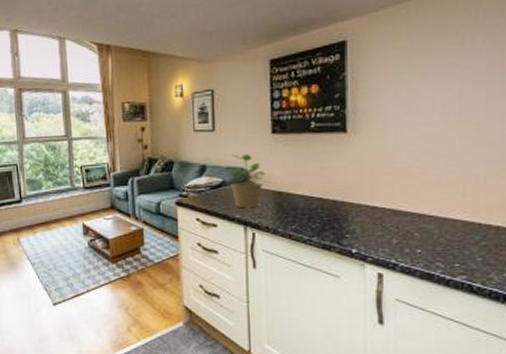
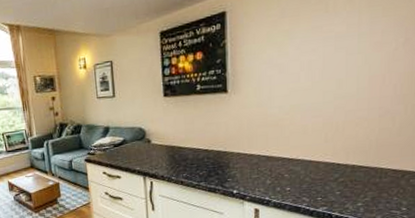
potted plant: present [222,154,265,209] -> none [123,115,159,162]

